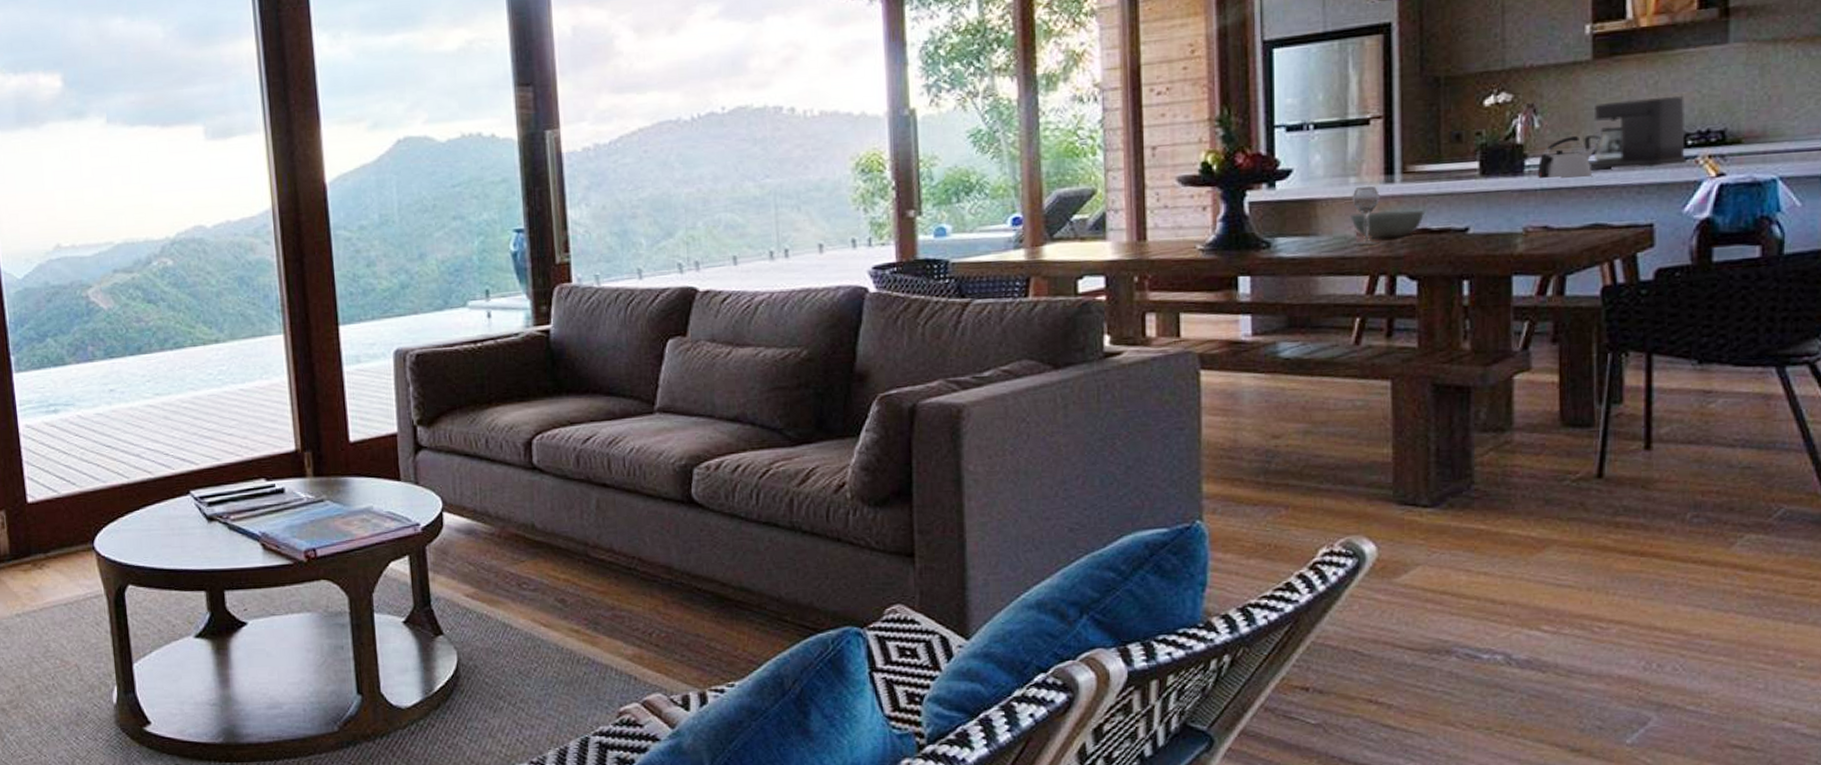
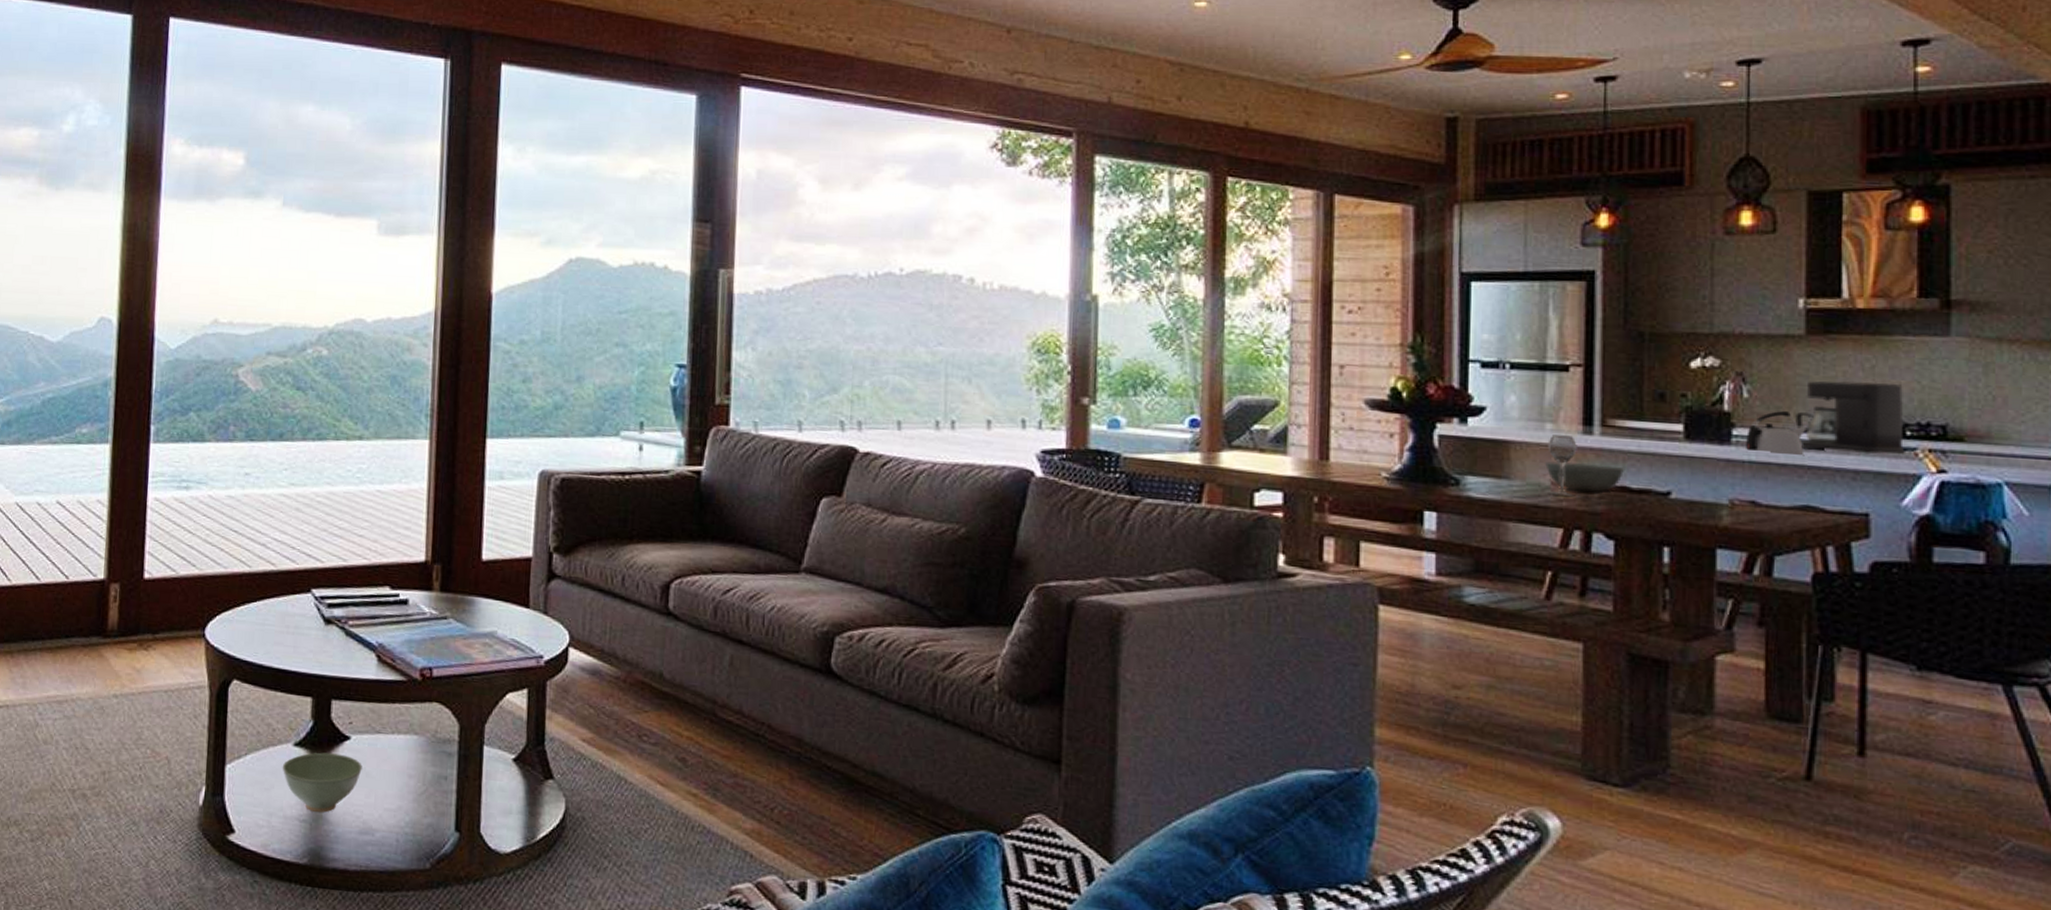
bowl: none [186,639,262,695] -> present [282,752,362,813]

